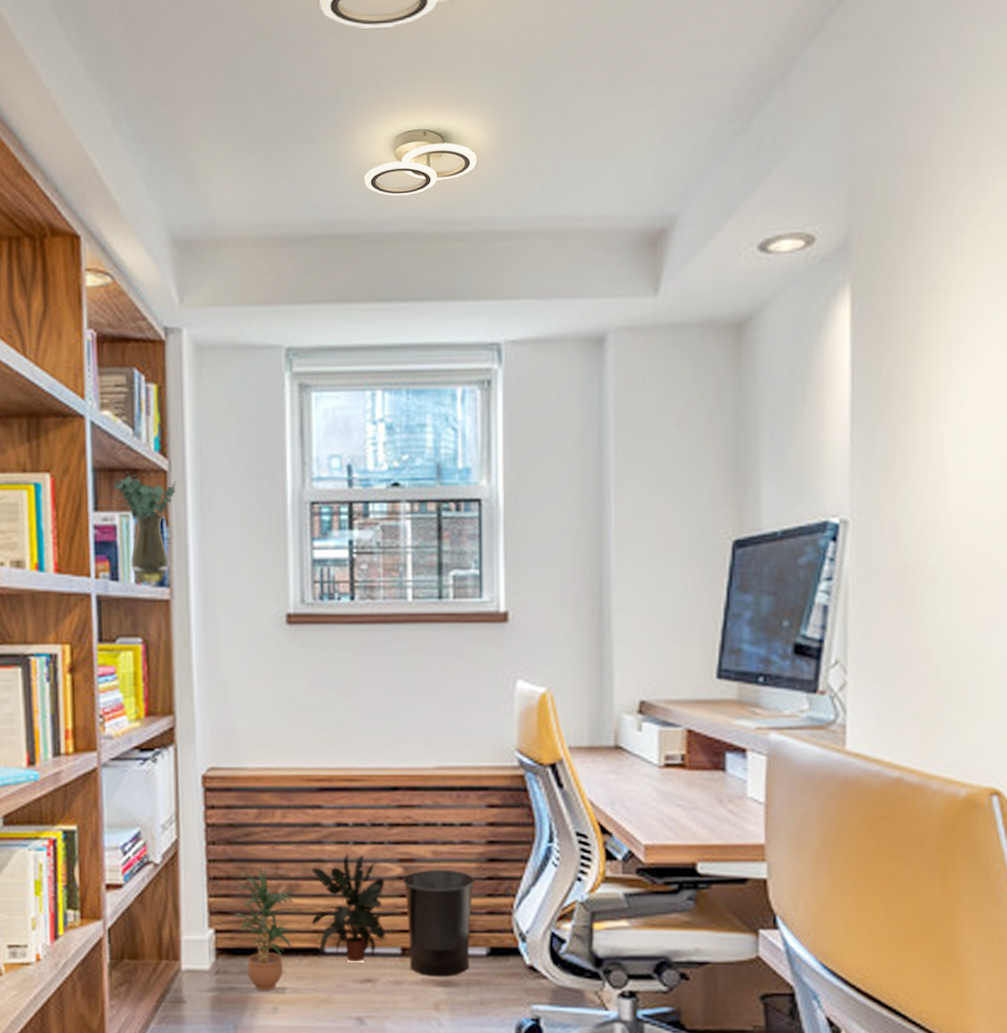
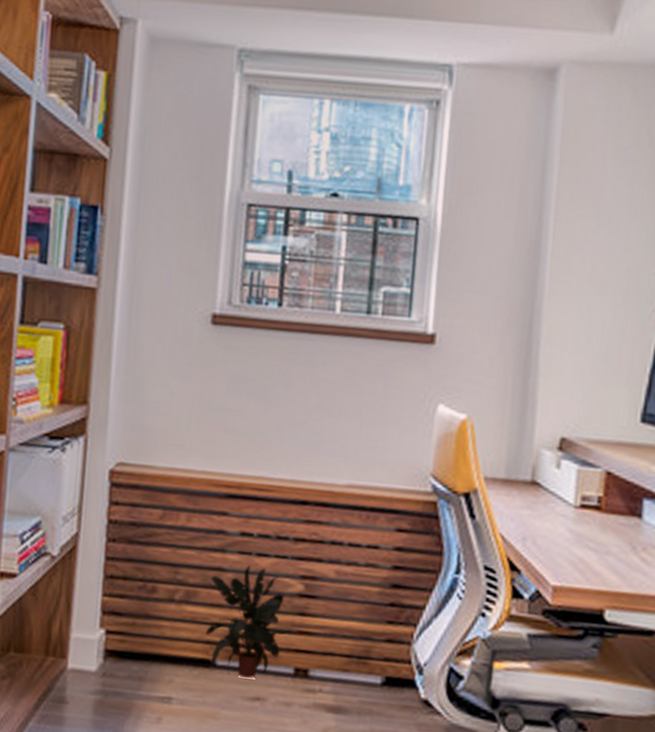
vase: present [114,470,177,582] -> none [52,154,116,270]
potted plant: present [232,866,301,990] -> none [125,569,196,699]
waste bin: present [402,869,476,977] -> none [302,589,377,703]

